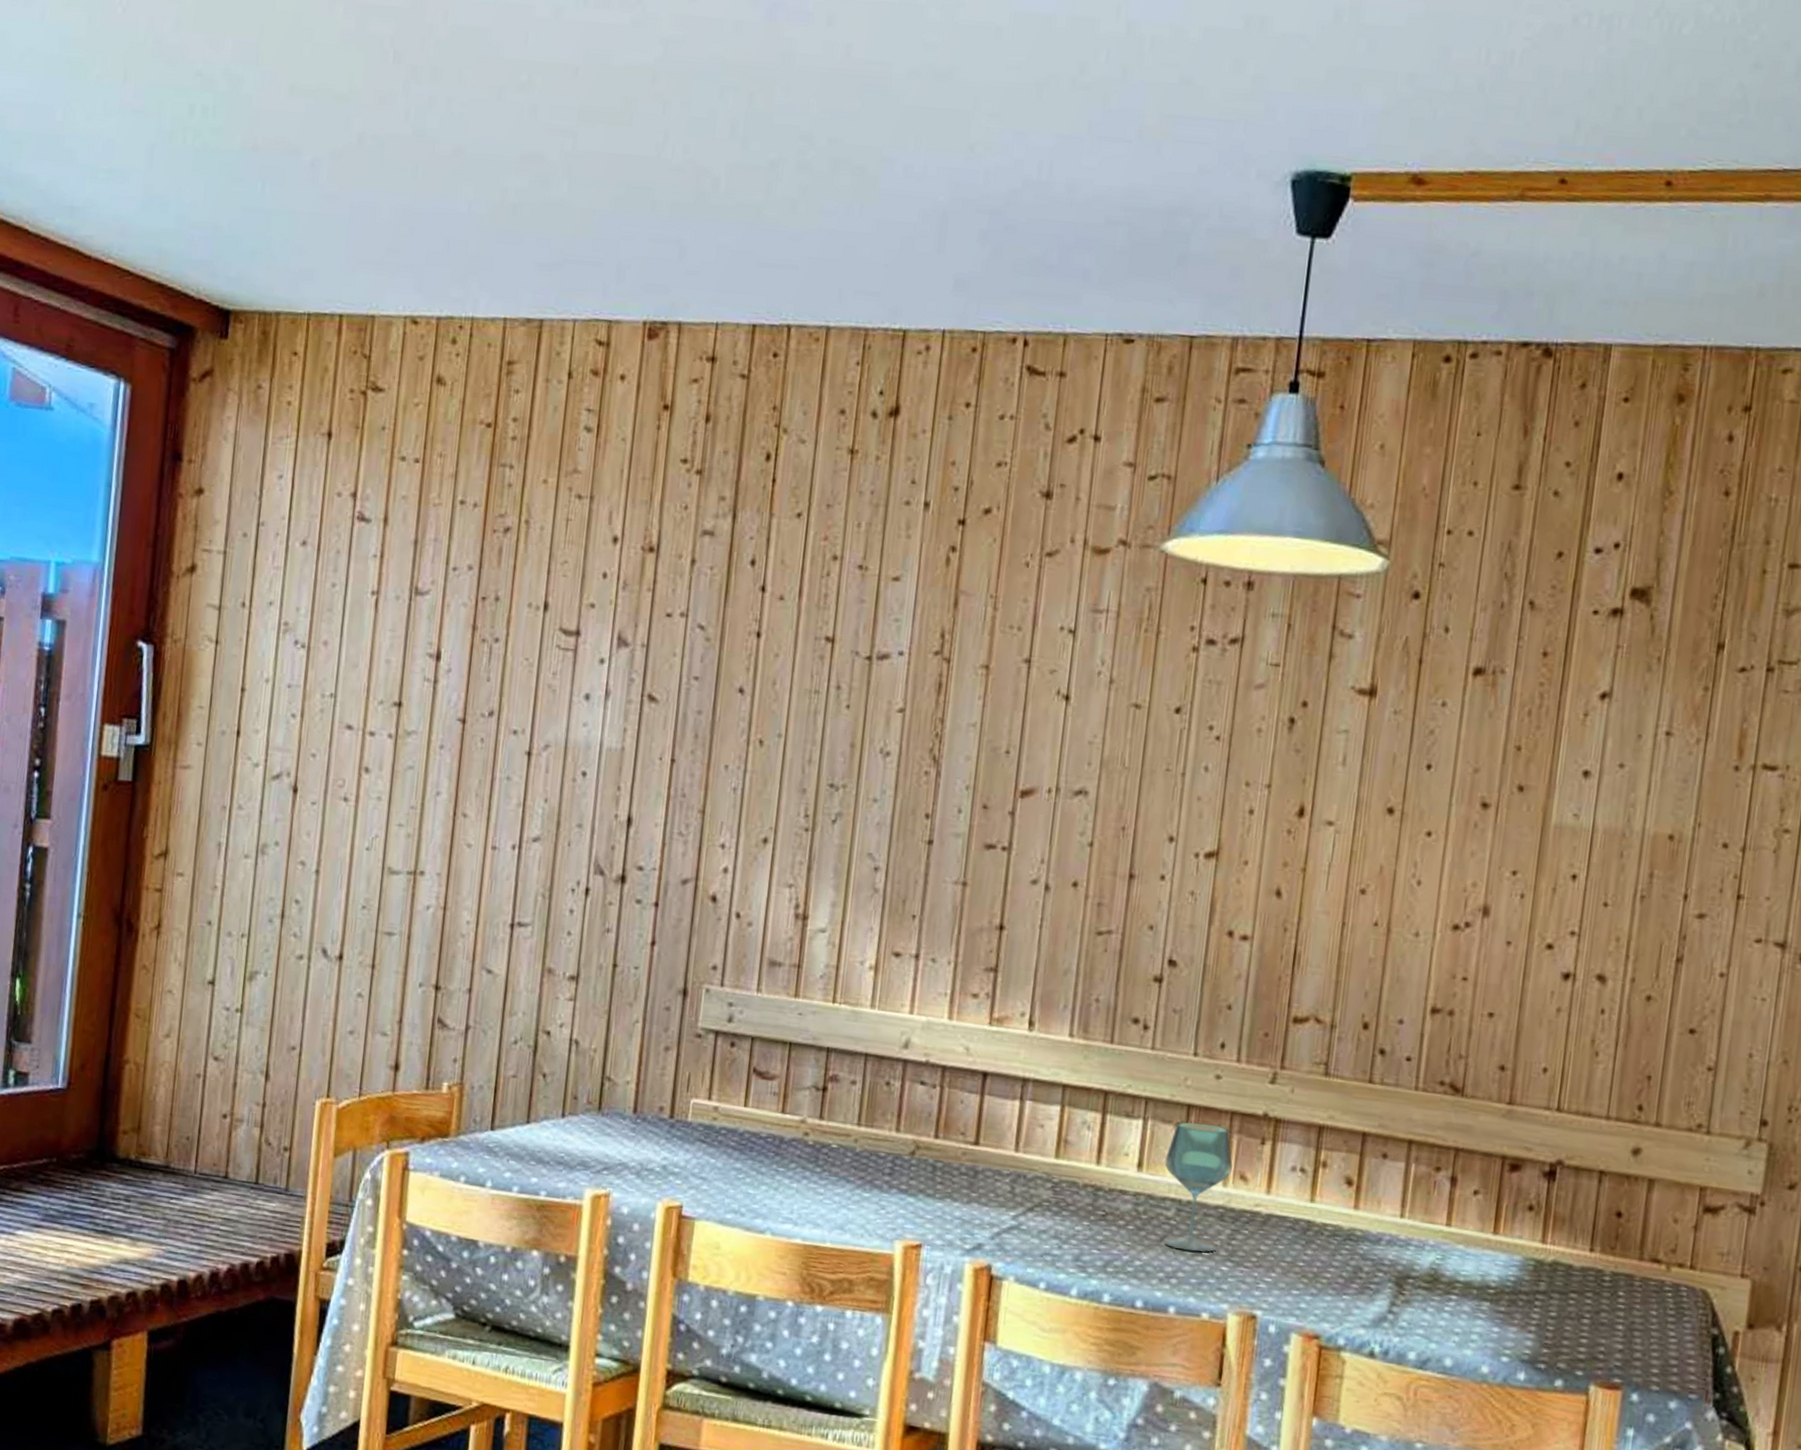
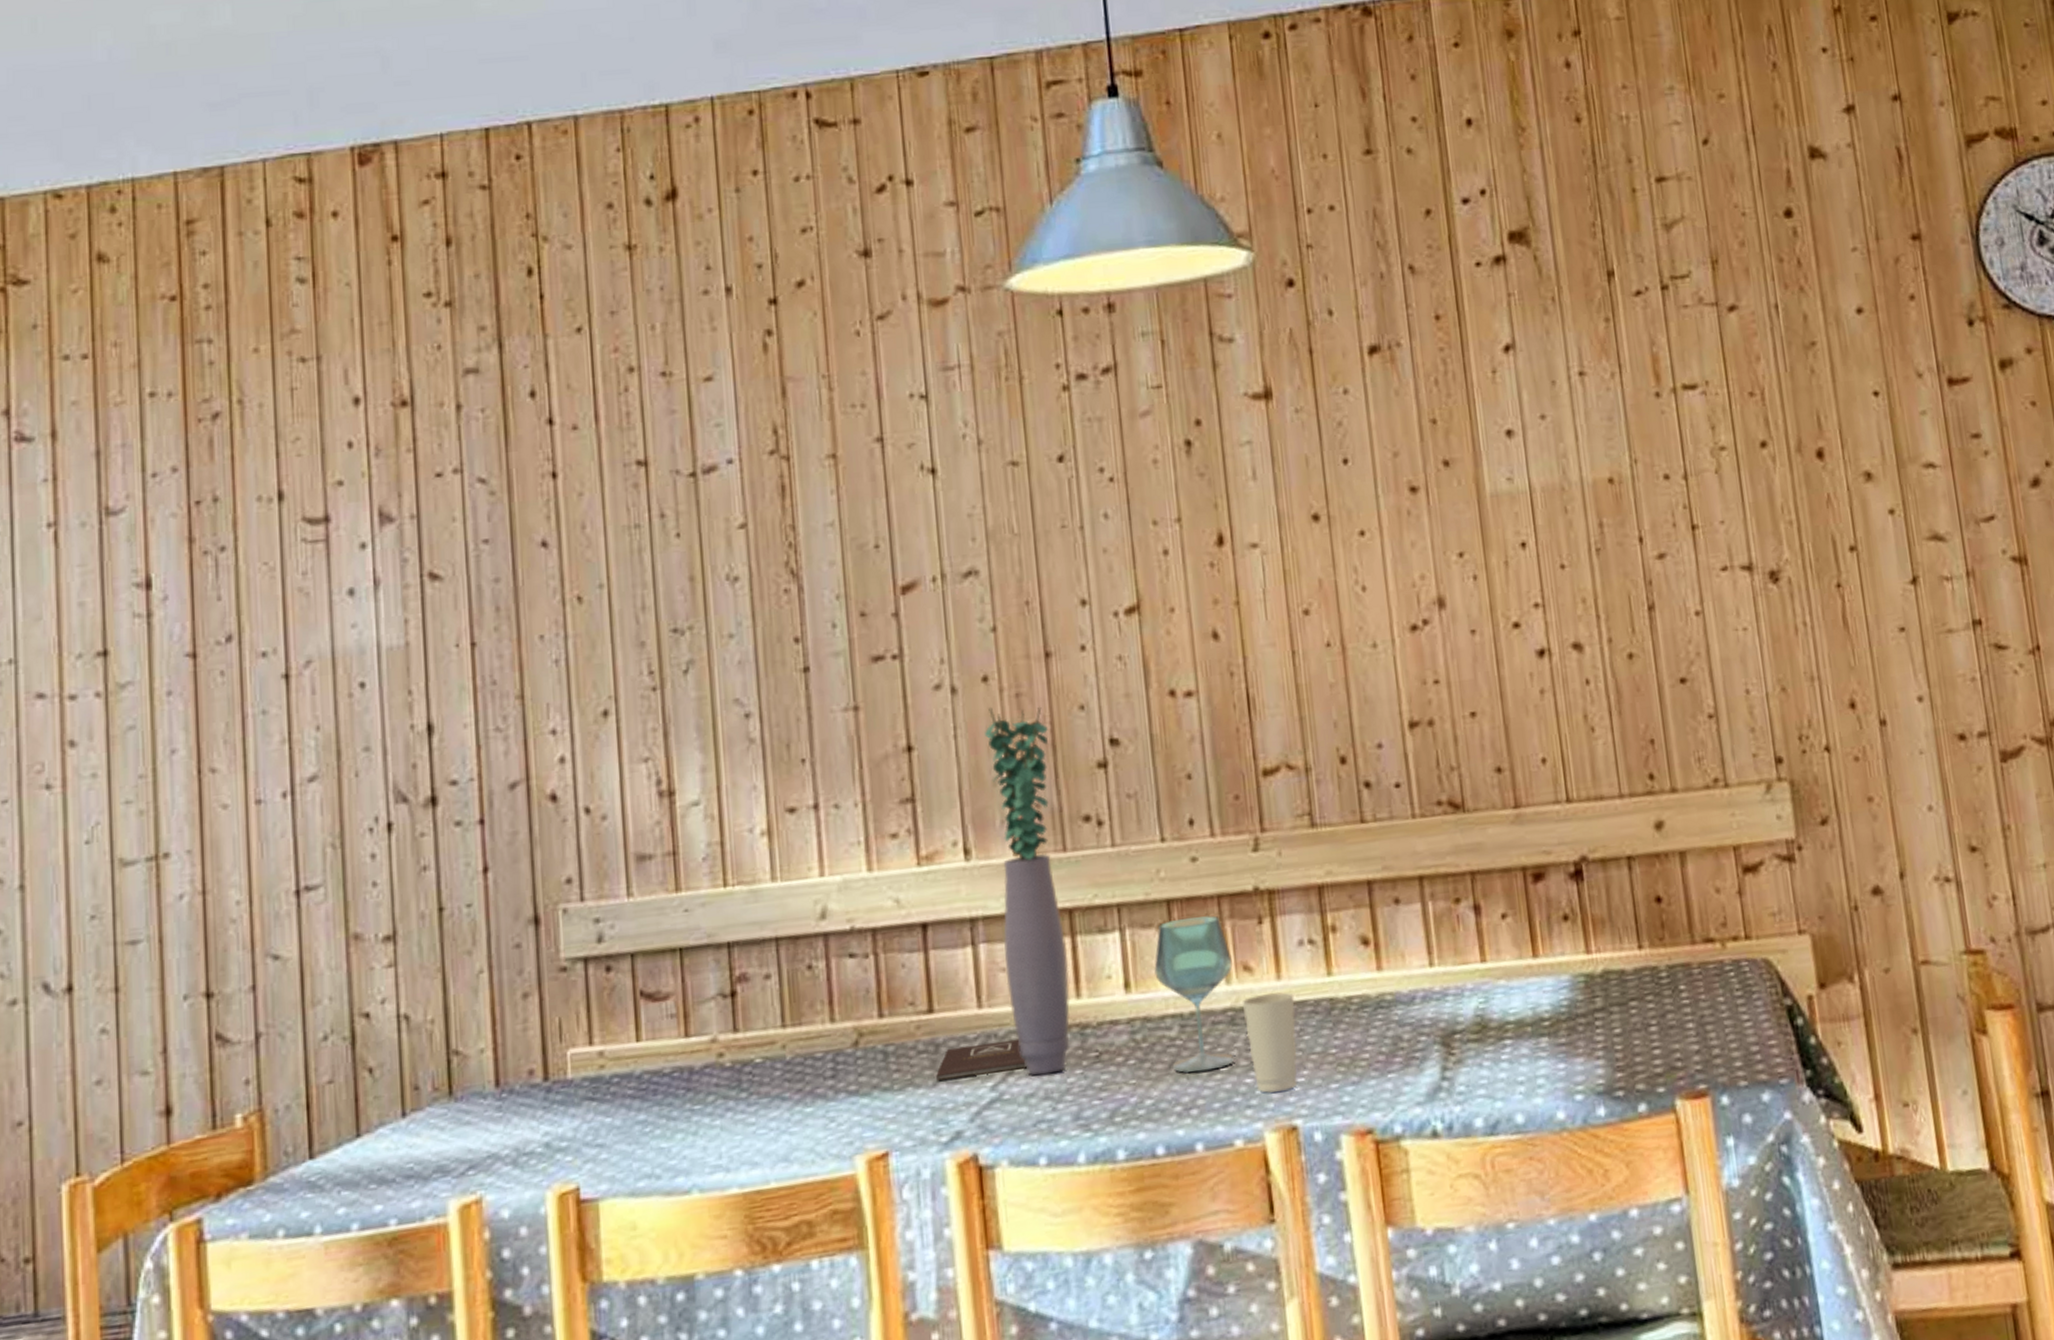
book: none [970,1176,1046,1209] -> present [936,1039,1028,1081]
vase: none [1040,908,1119,1220] -> present [985,706,1071,1077]
cup: none [1229,1201,1278,1285] -> present [1242,992,1298,1093]

